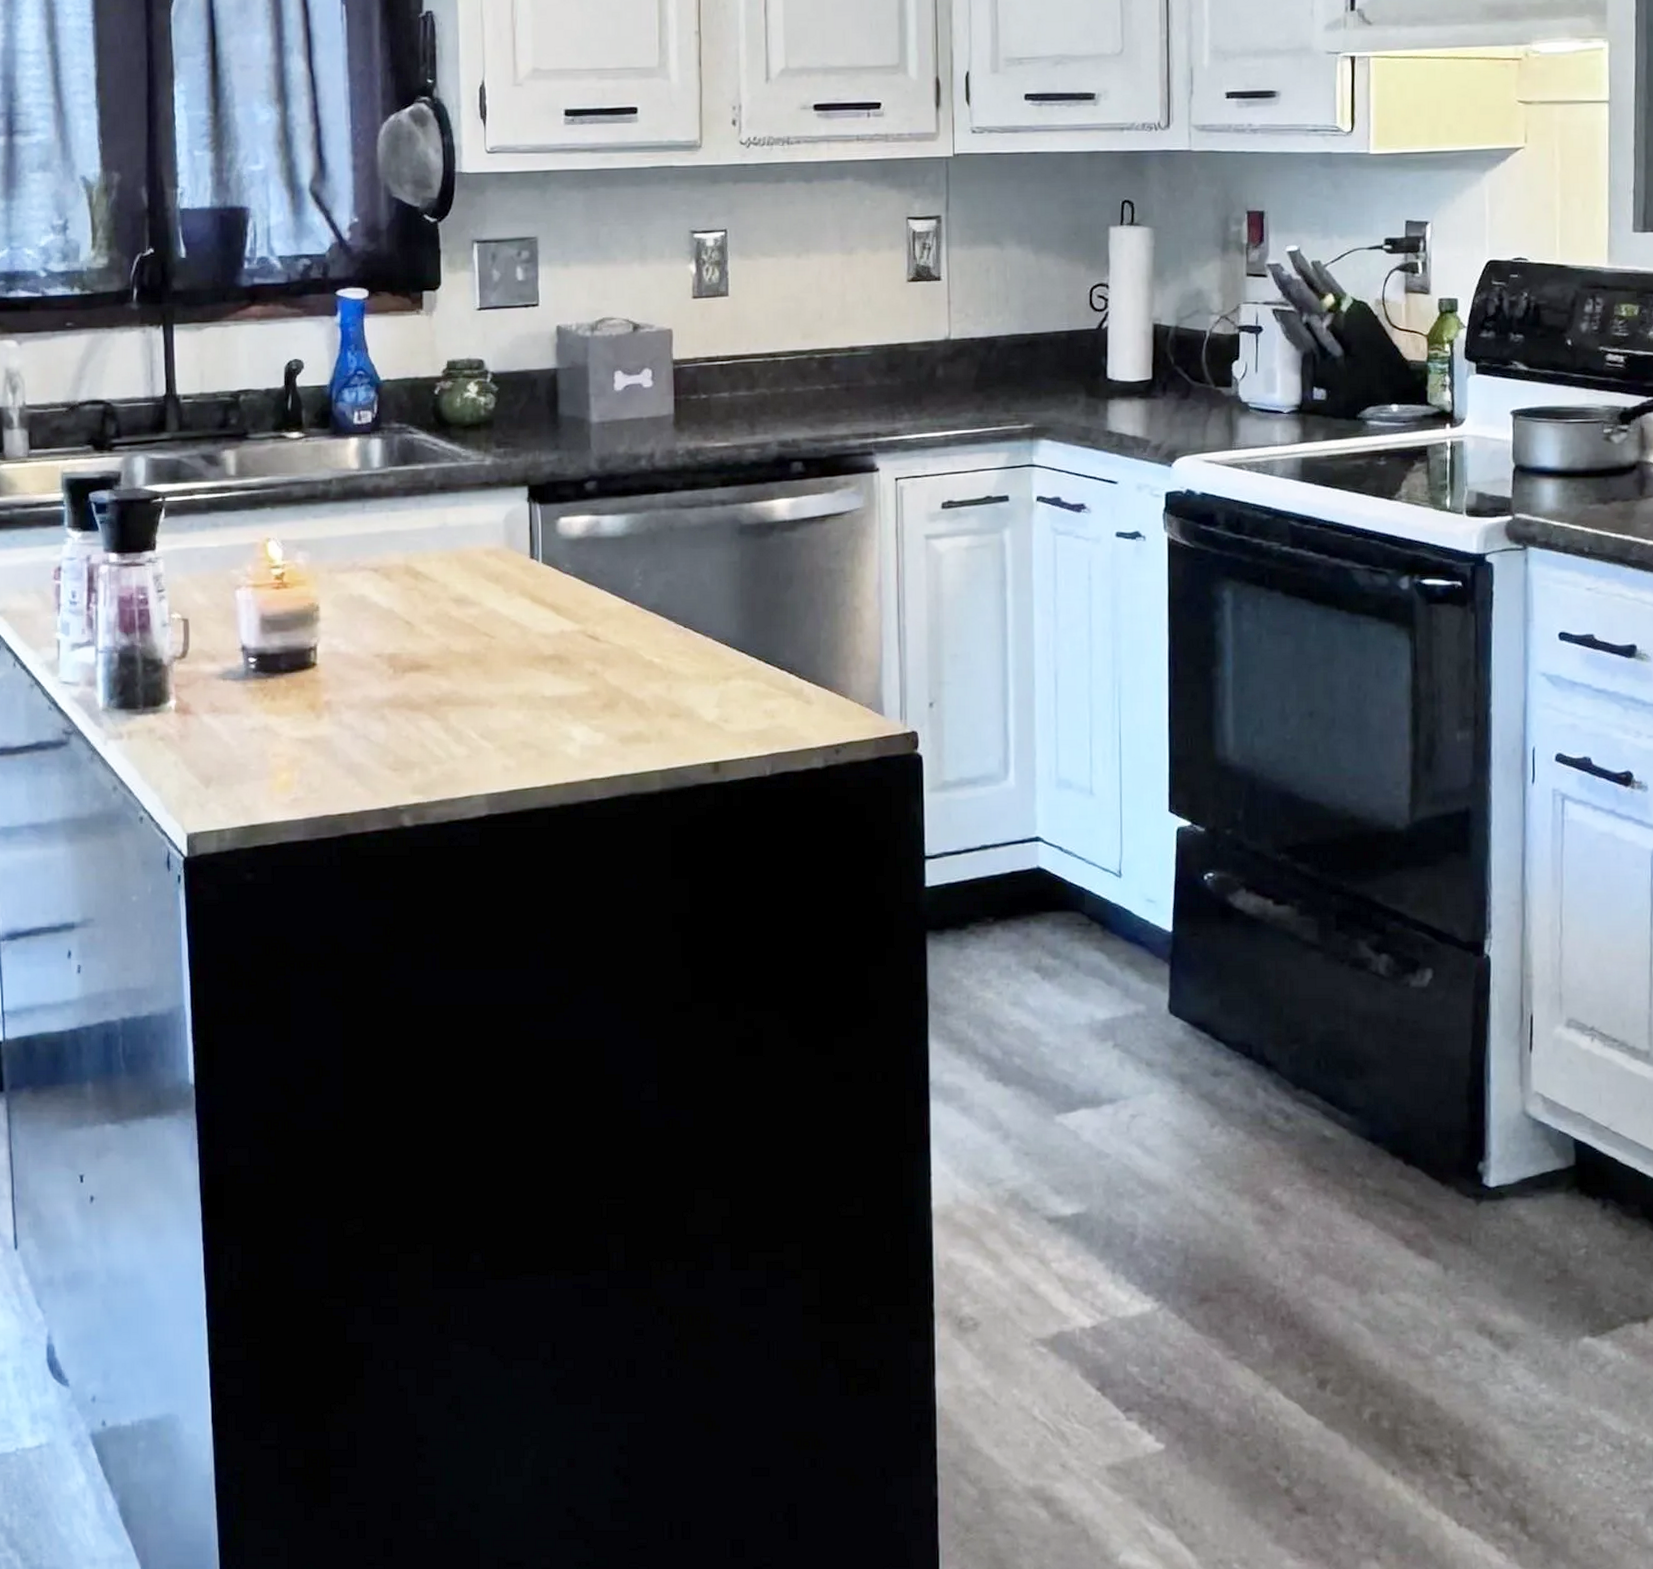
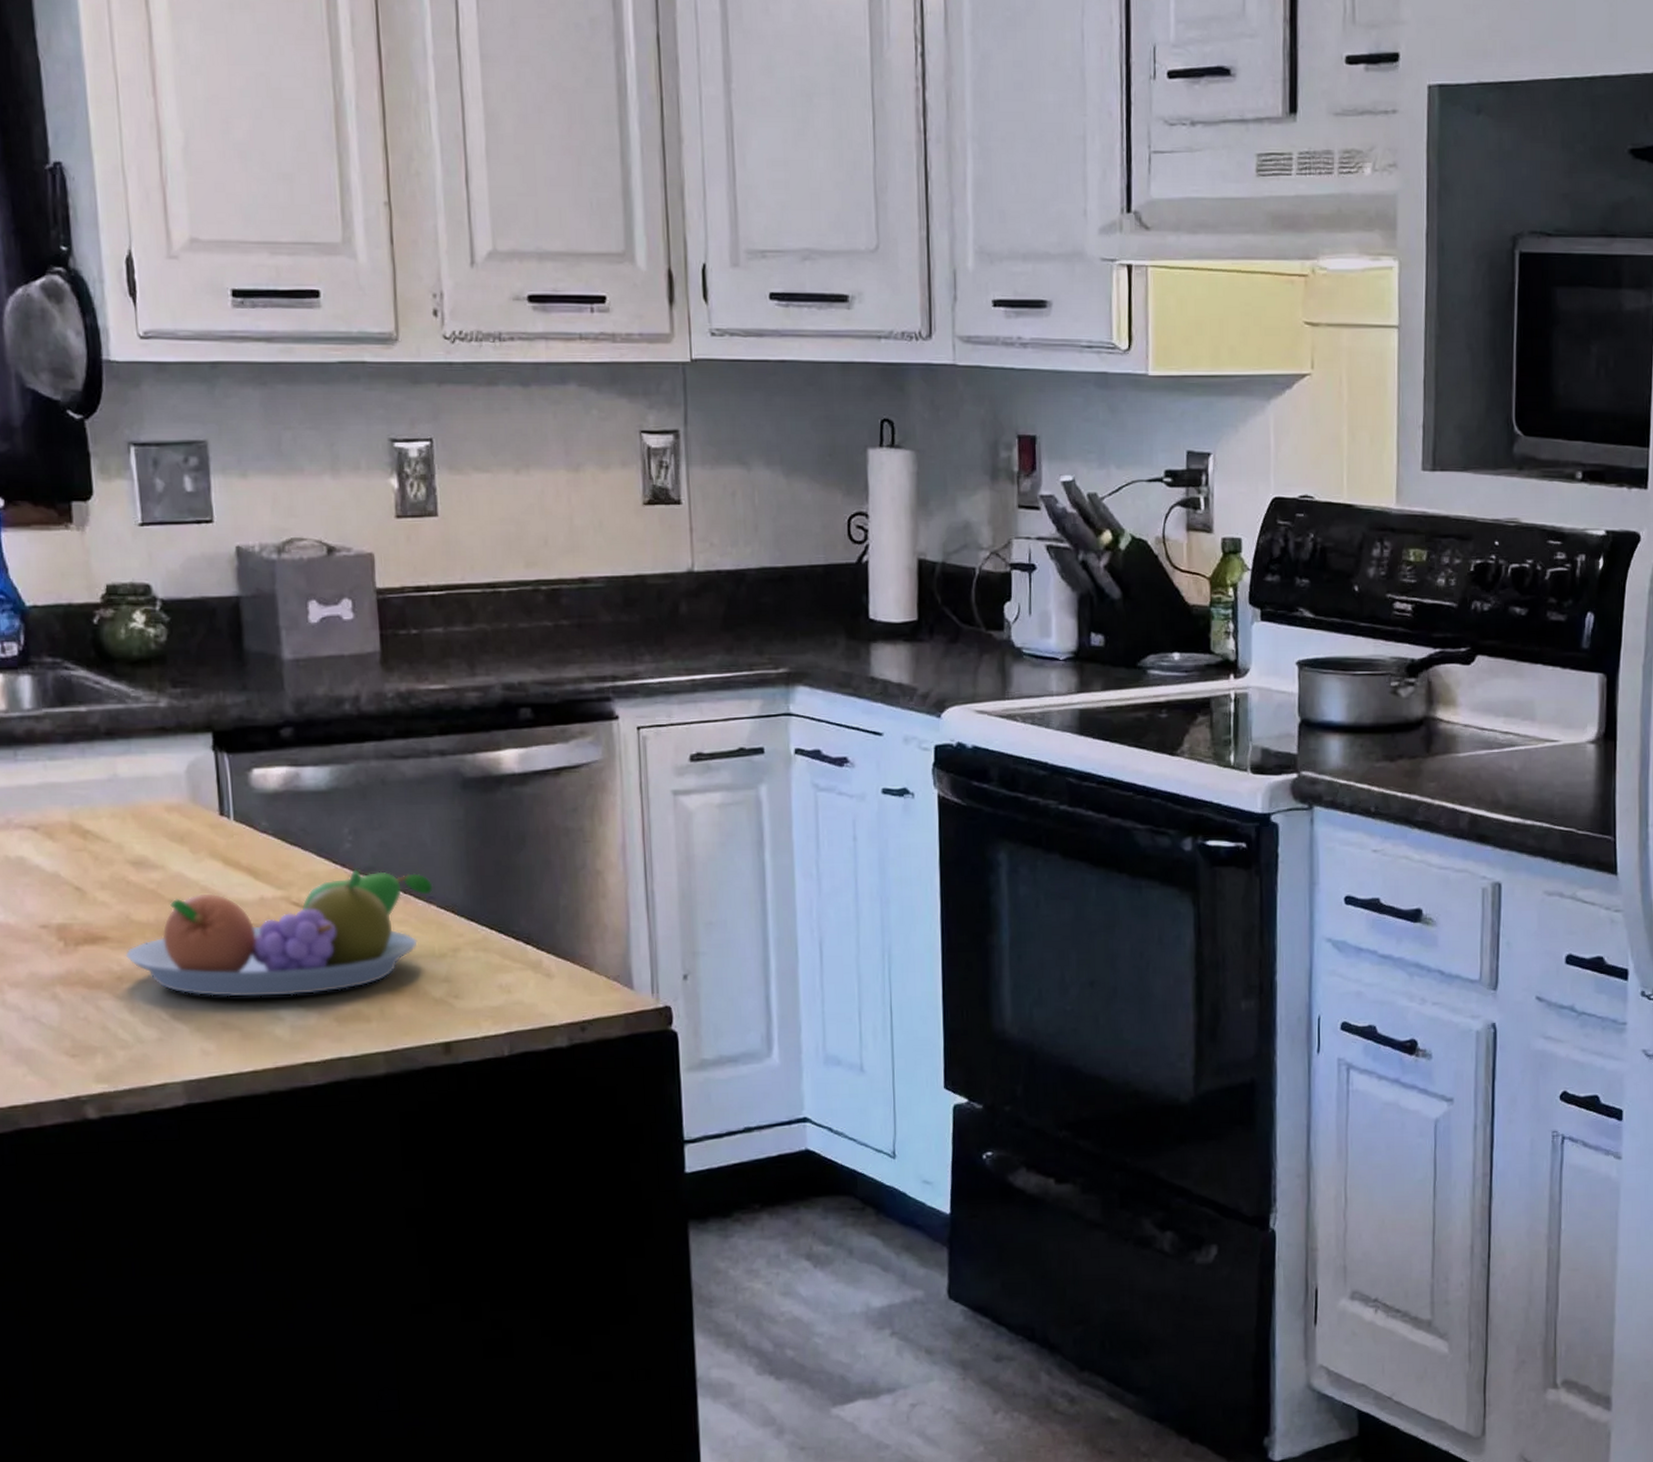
fruit bowl: none [444,606,710,719] -> present [125,869,433,997]

